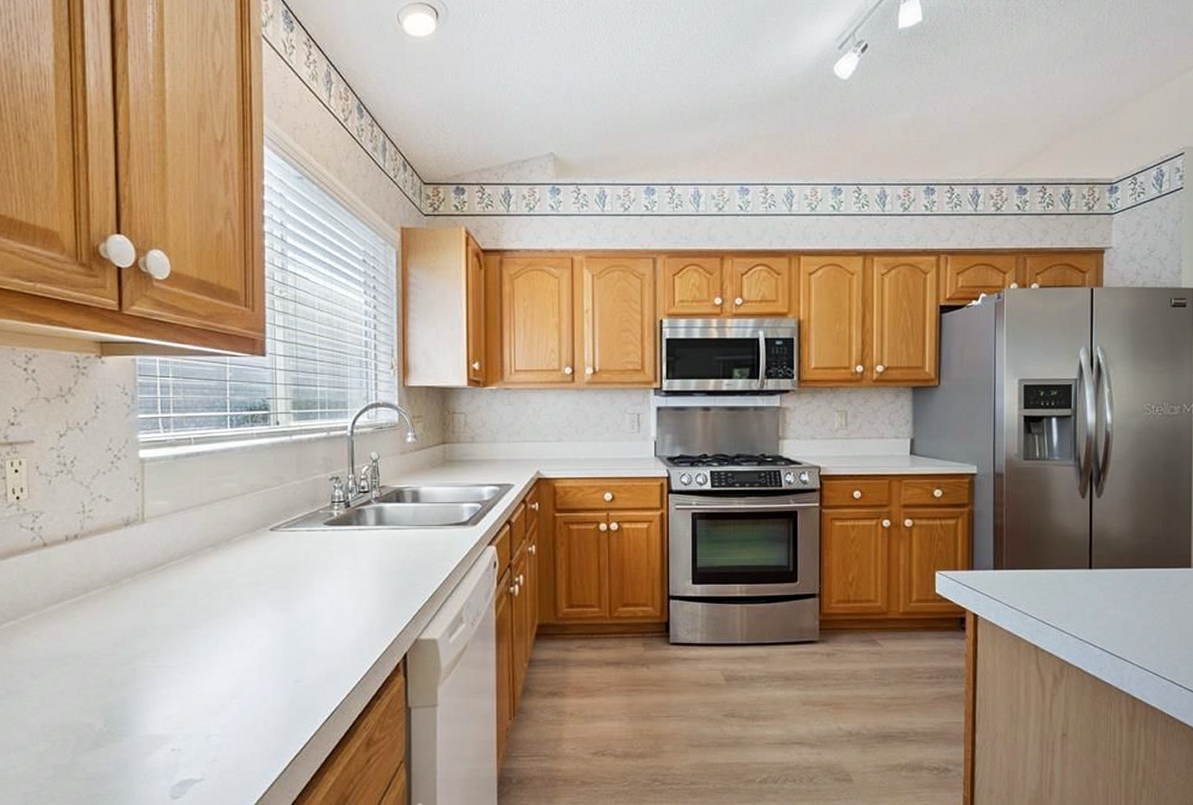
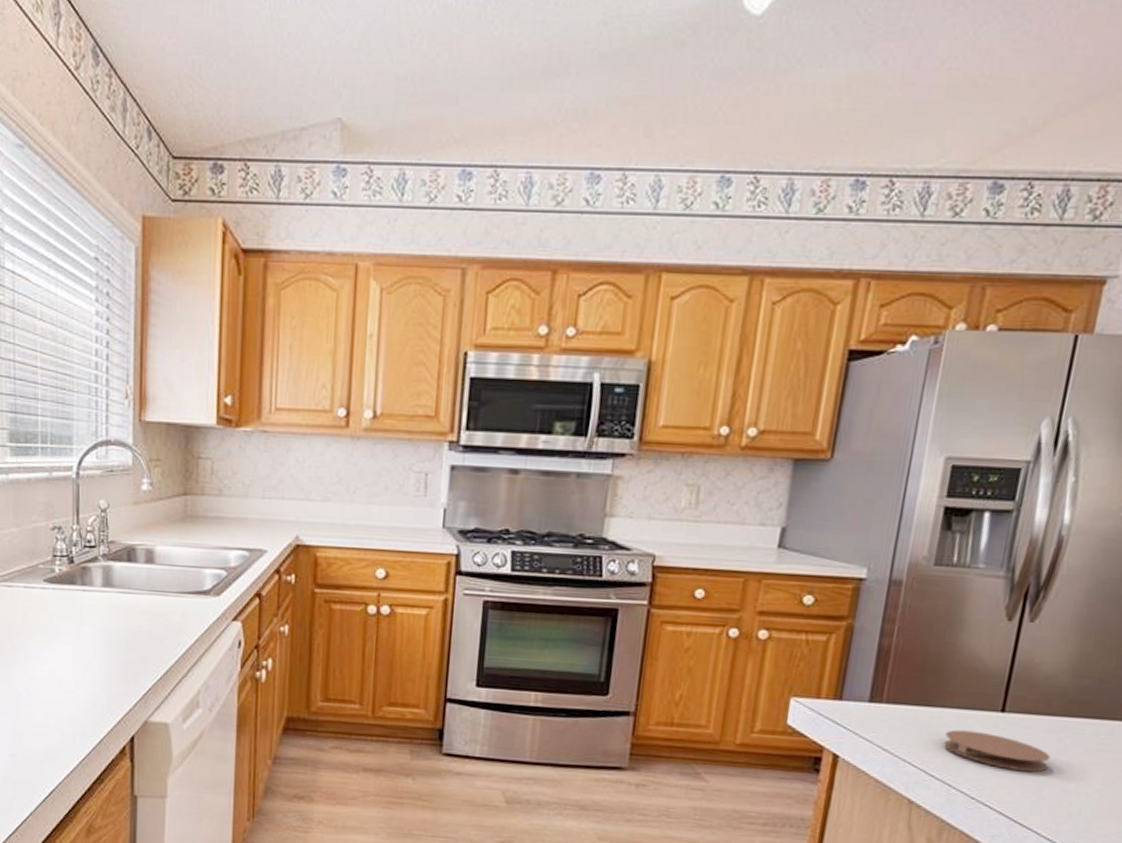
coaster: none [1052,586,1130,615] -> present [942,729,1051,773]

